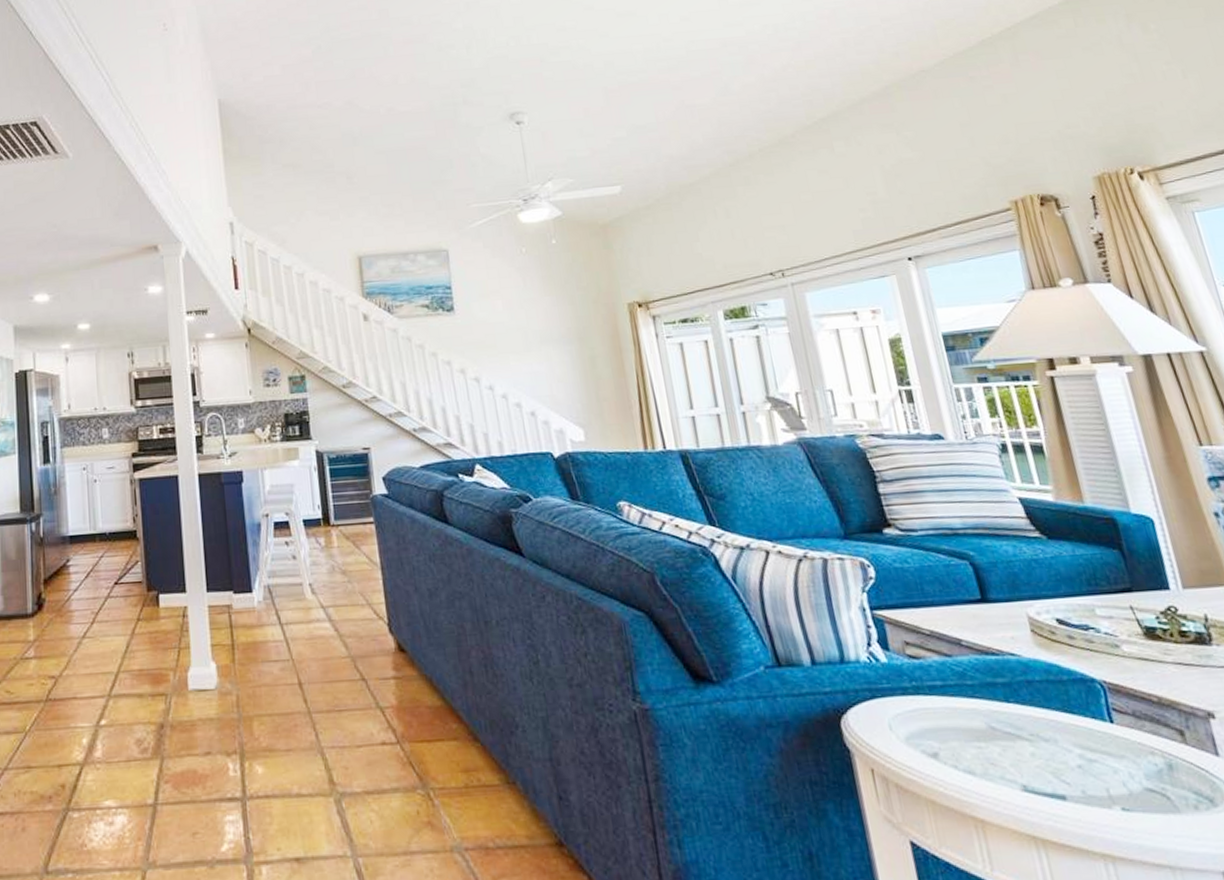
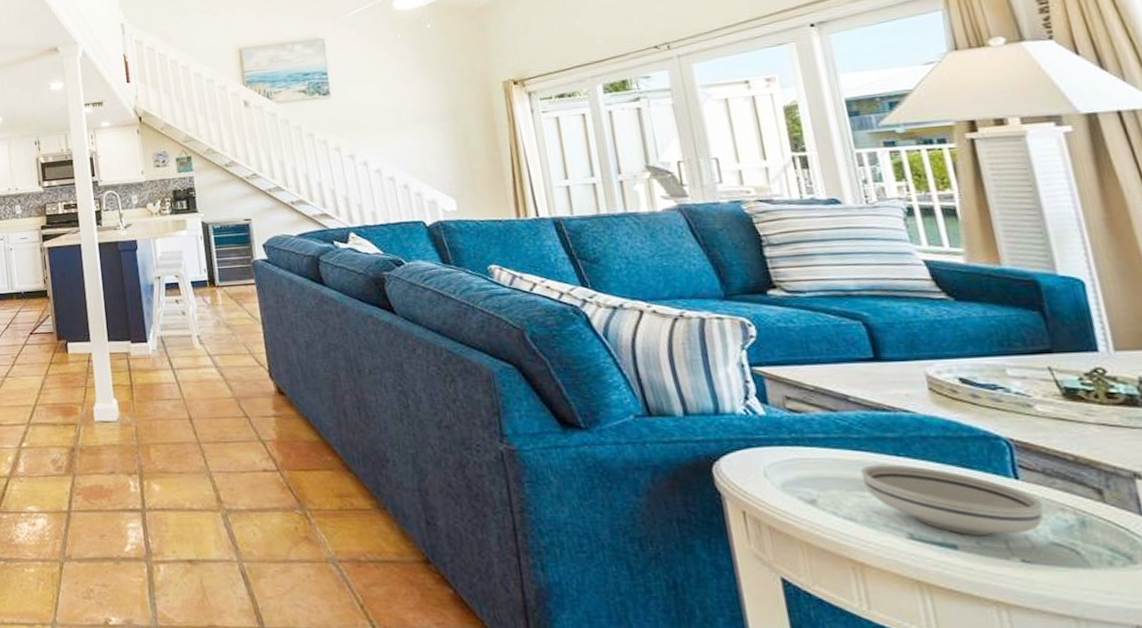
bowl: none [976,711,1137,785] -> present [860,464,1044,536]

